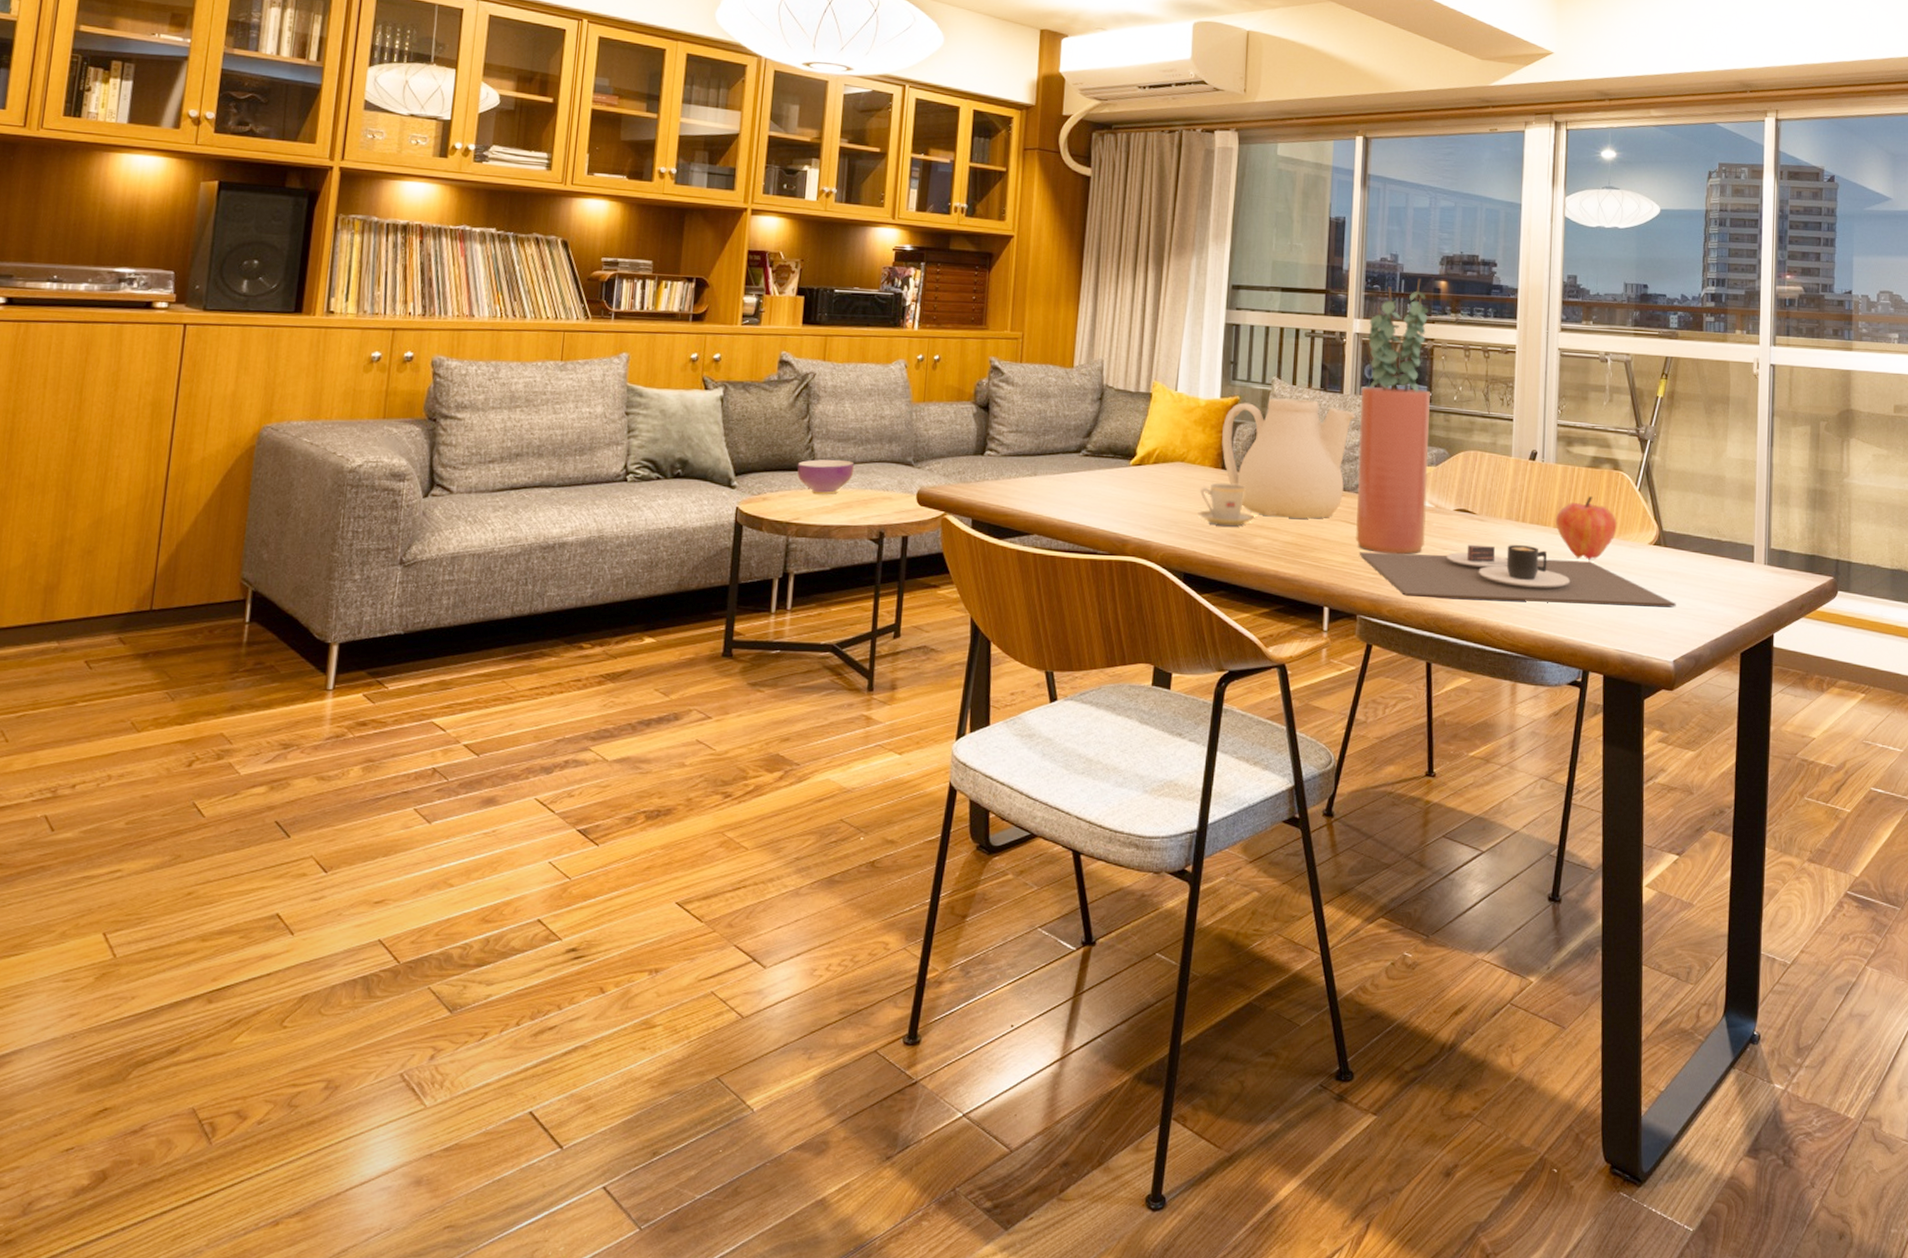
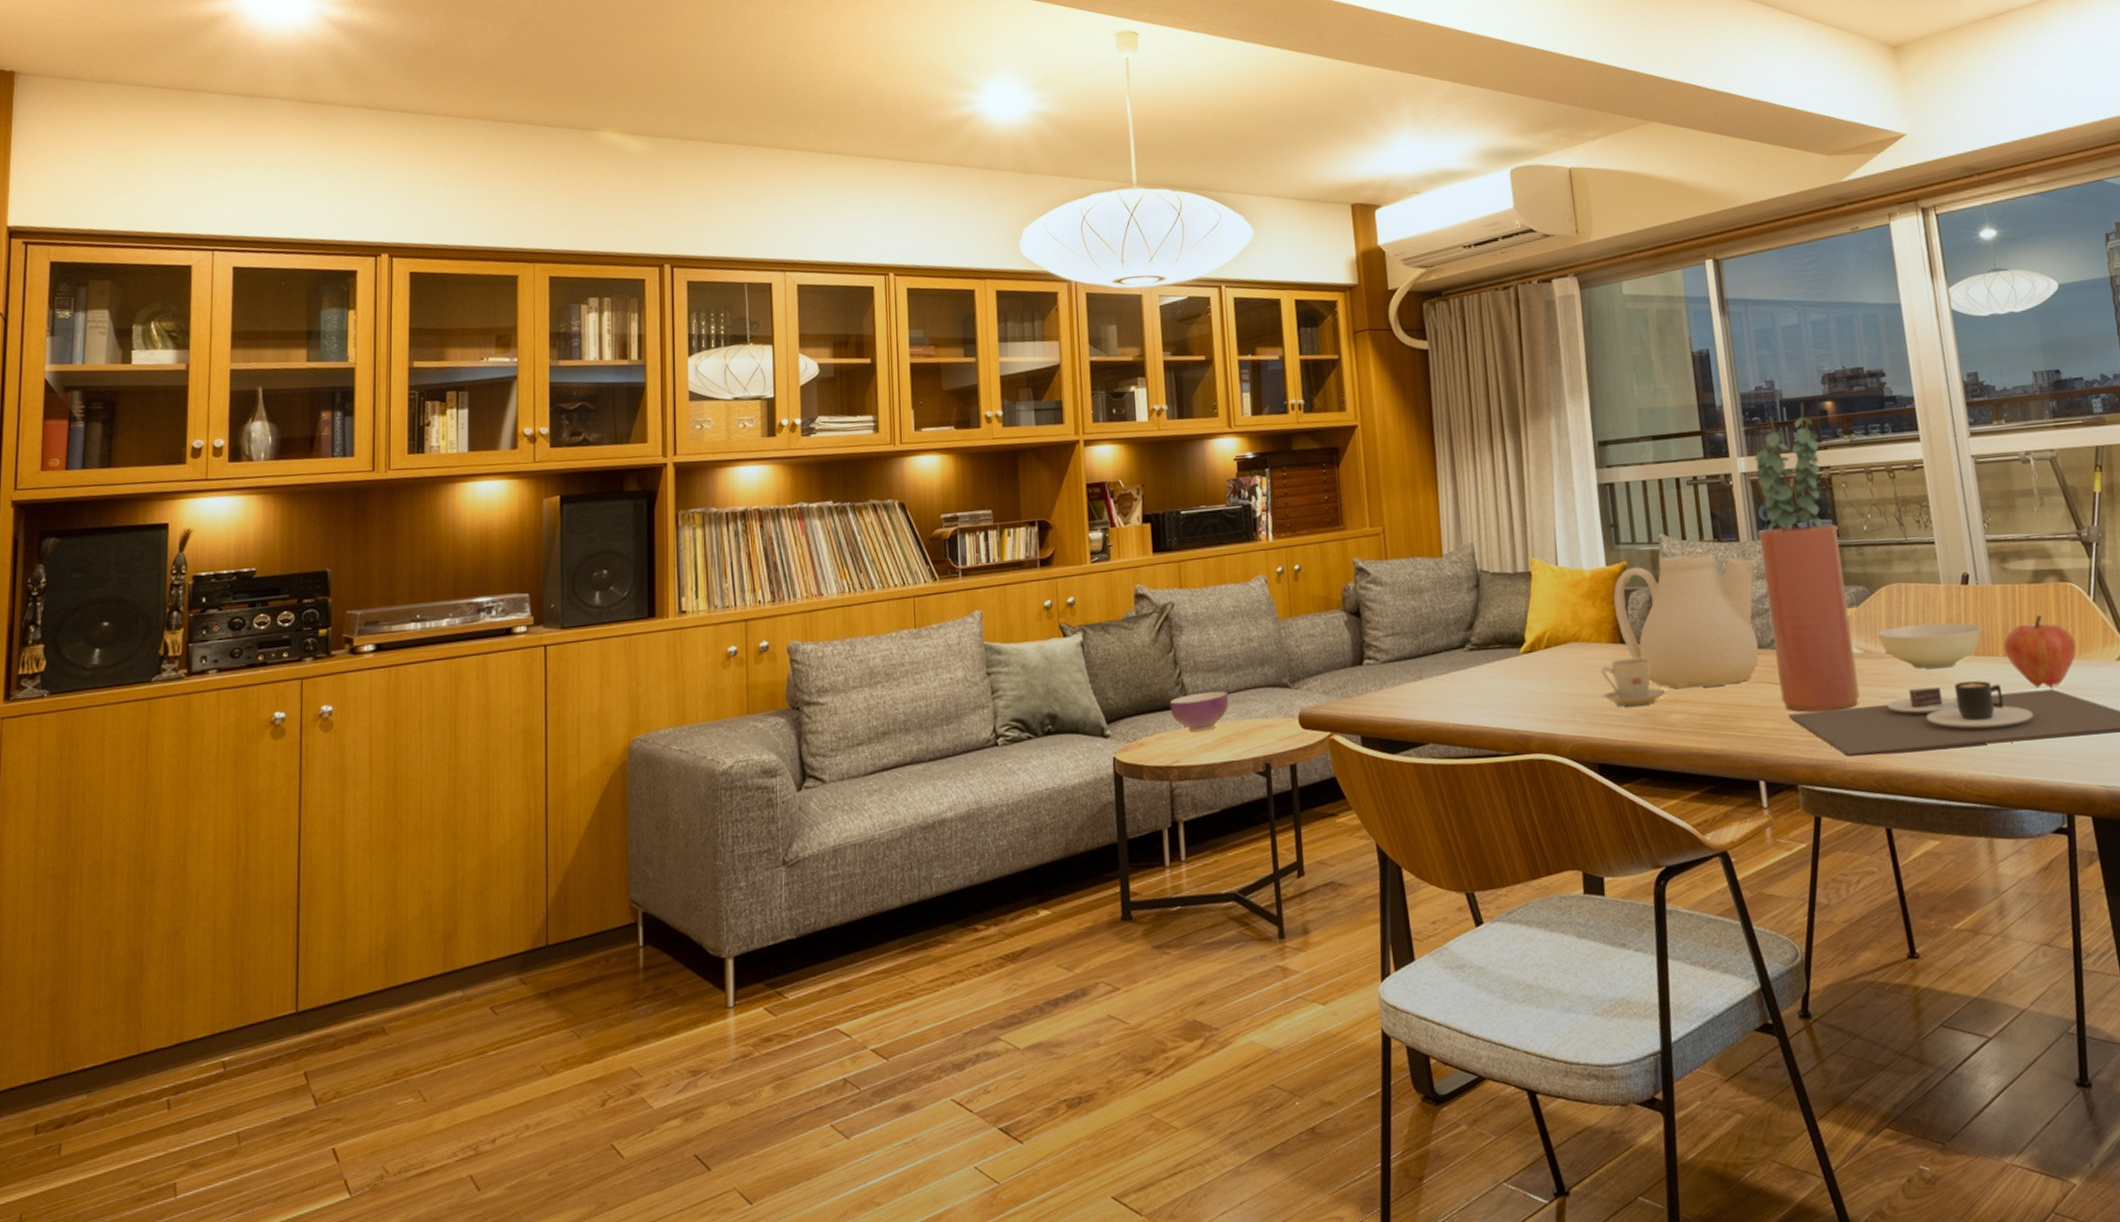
bowl: none [1449,488,1540,531] -> present [1876,623,1983,669]

